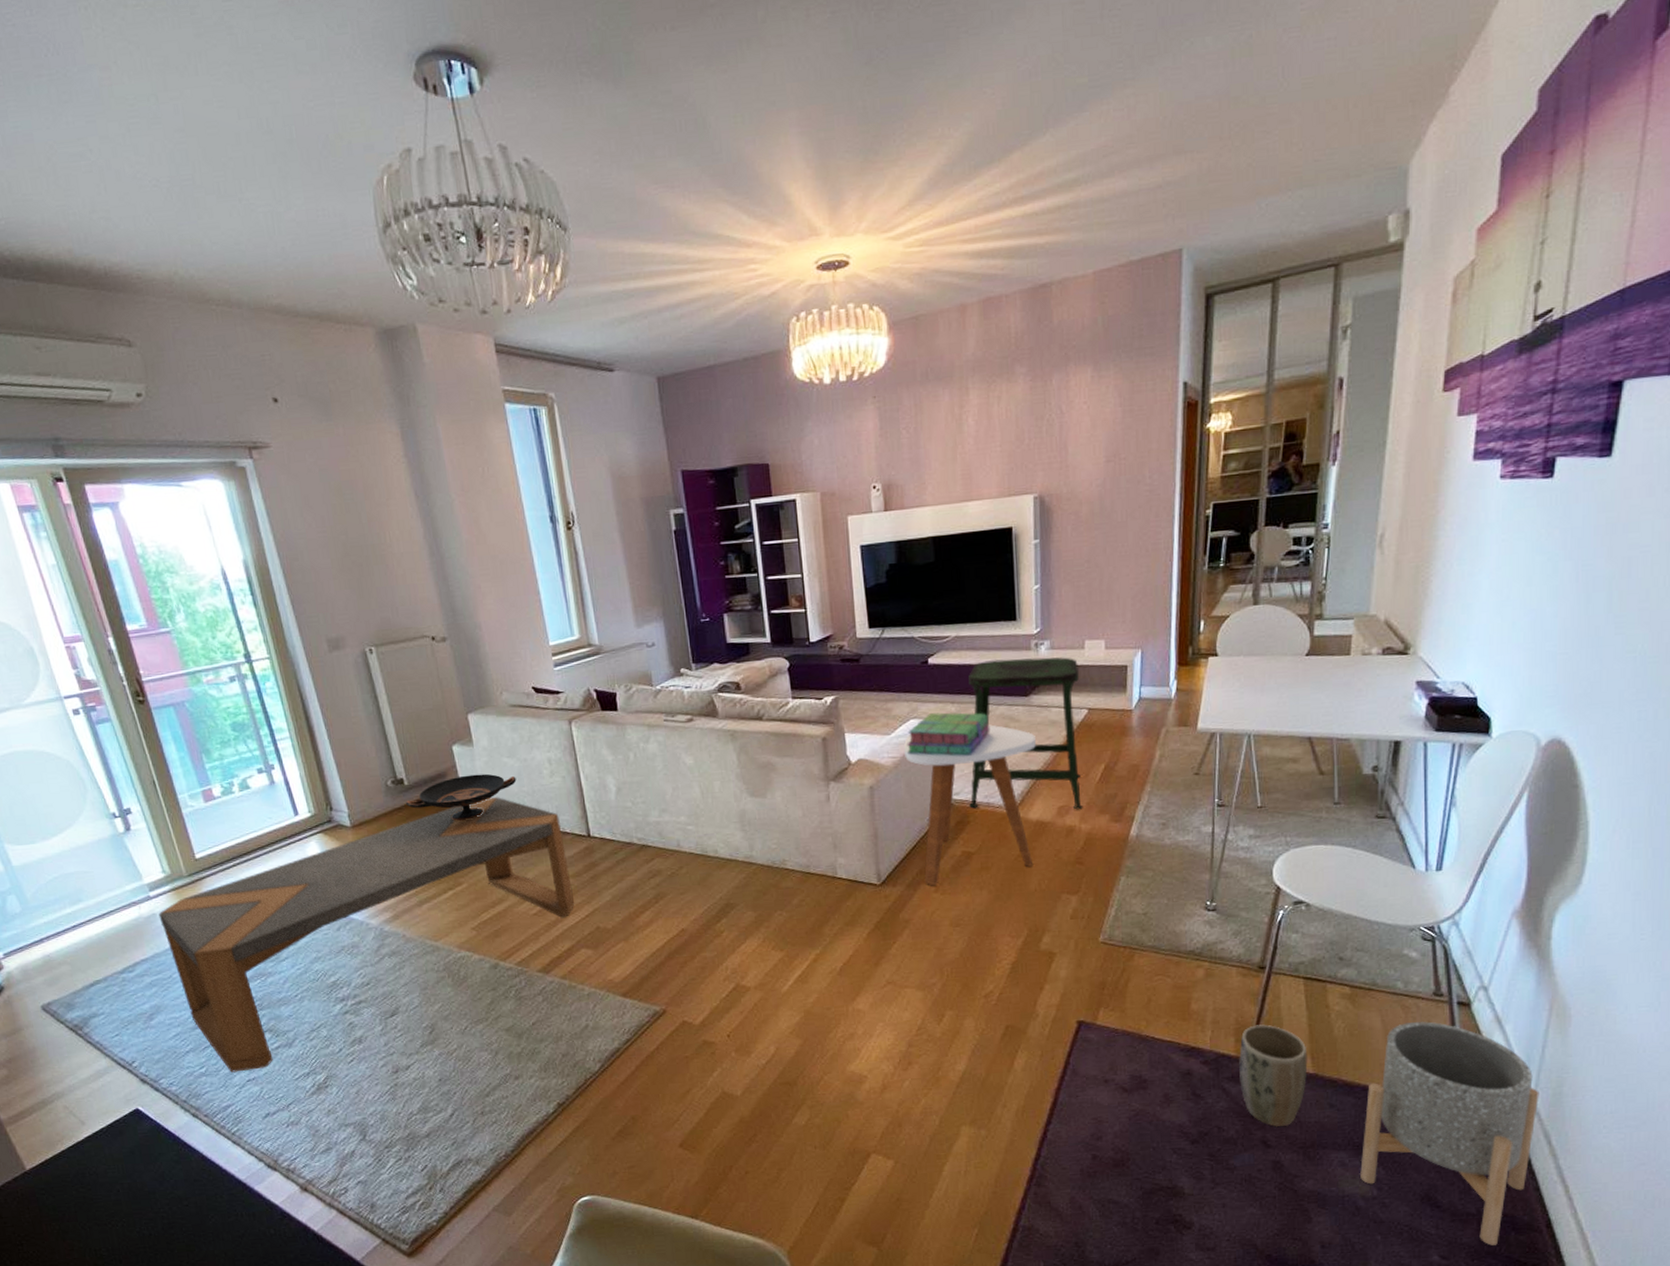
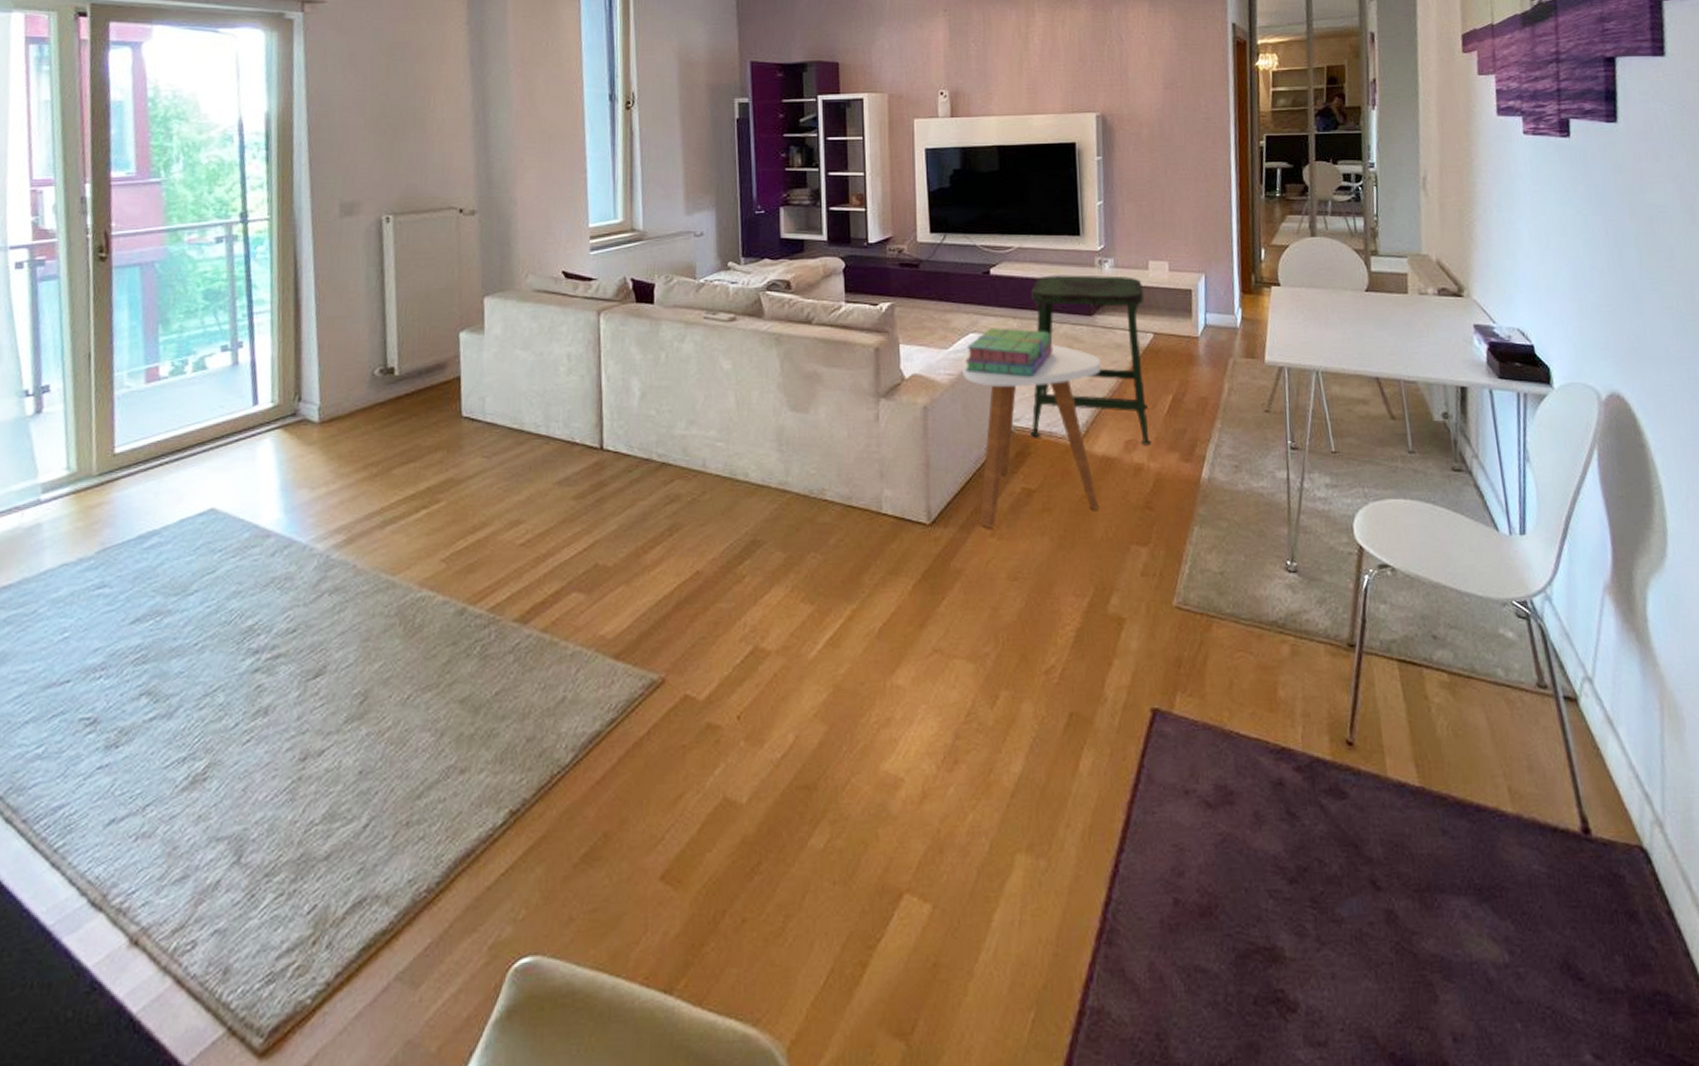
coffee table: present [158,797,575,1073] -> none [43,396,573,755]
decorative bowl: present [405,773,517,821] -> none [391,367,527,422]
plant pot: present [1239,1024,1308,1128] -> none [1335,719,1413,862]
planter: present [1360,1021,1539,1246] -> none [1482,719,1673,1038]

